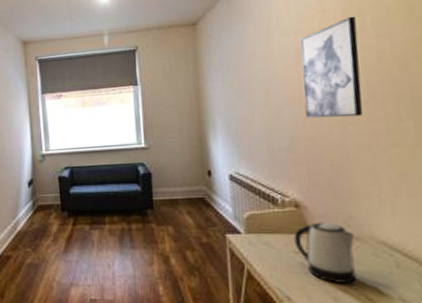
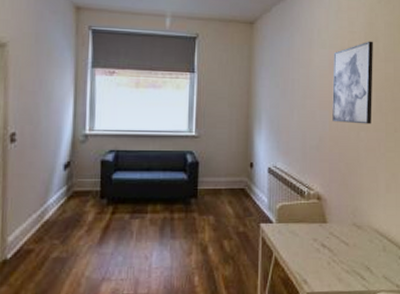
kettle: present [293,222,356,283] -> none [314,213,358,266]

